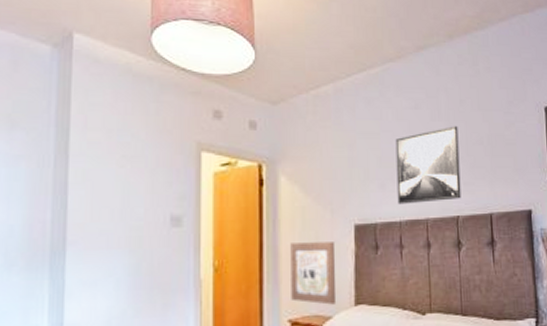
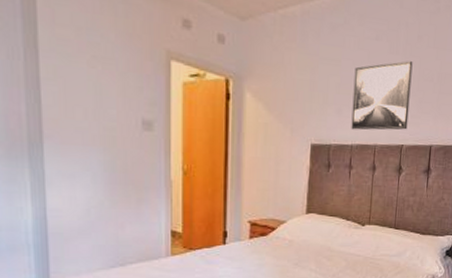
wall art: present [290,242,337,305] -> none [251,155,293,211]

